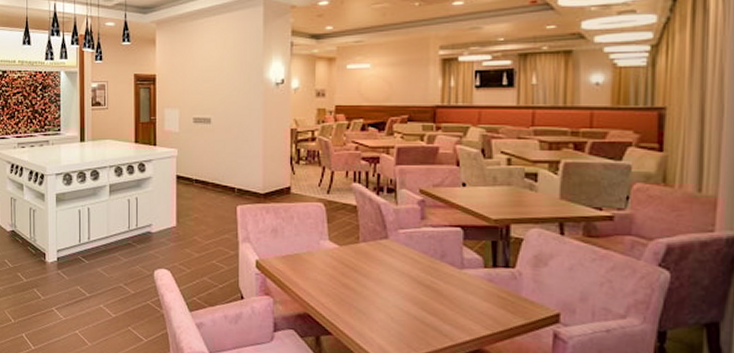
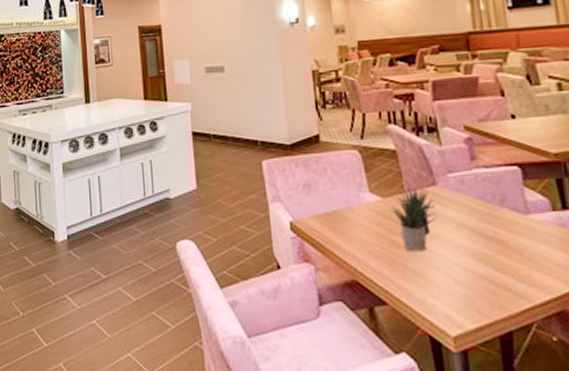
succulent plant: none [344,239,384,294] -> present [388,188,437,252]

